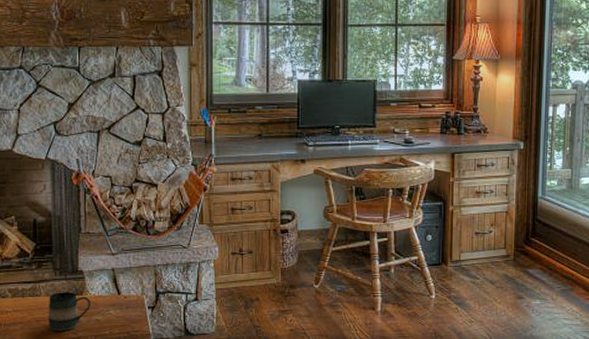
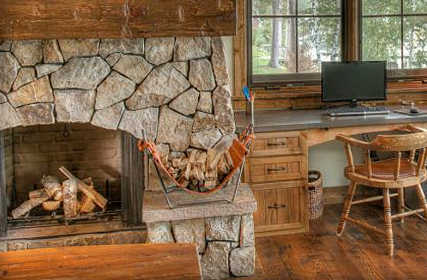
mug: present [48,292,92,331] -> none [117,241,153,274]

